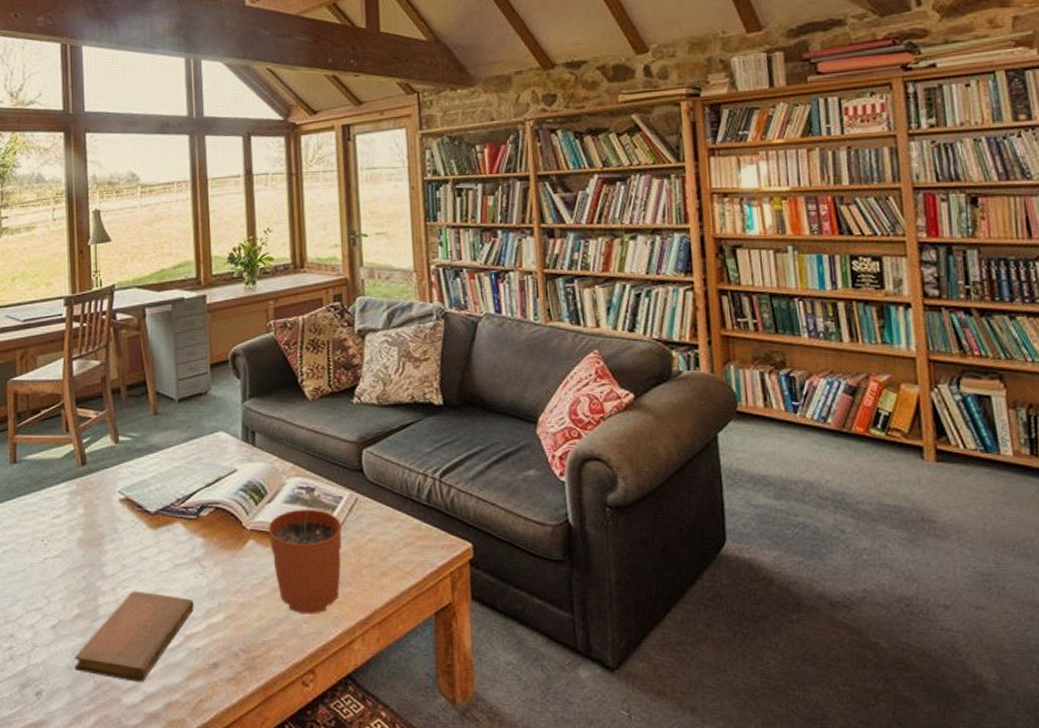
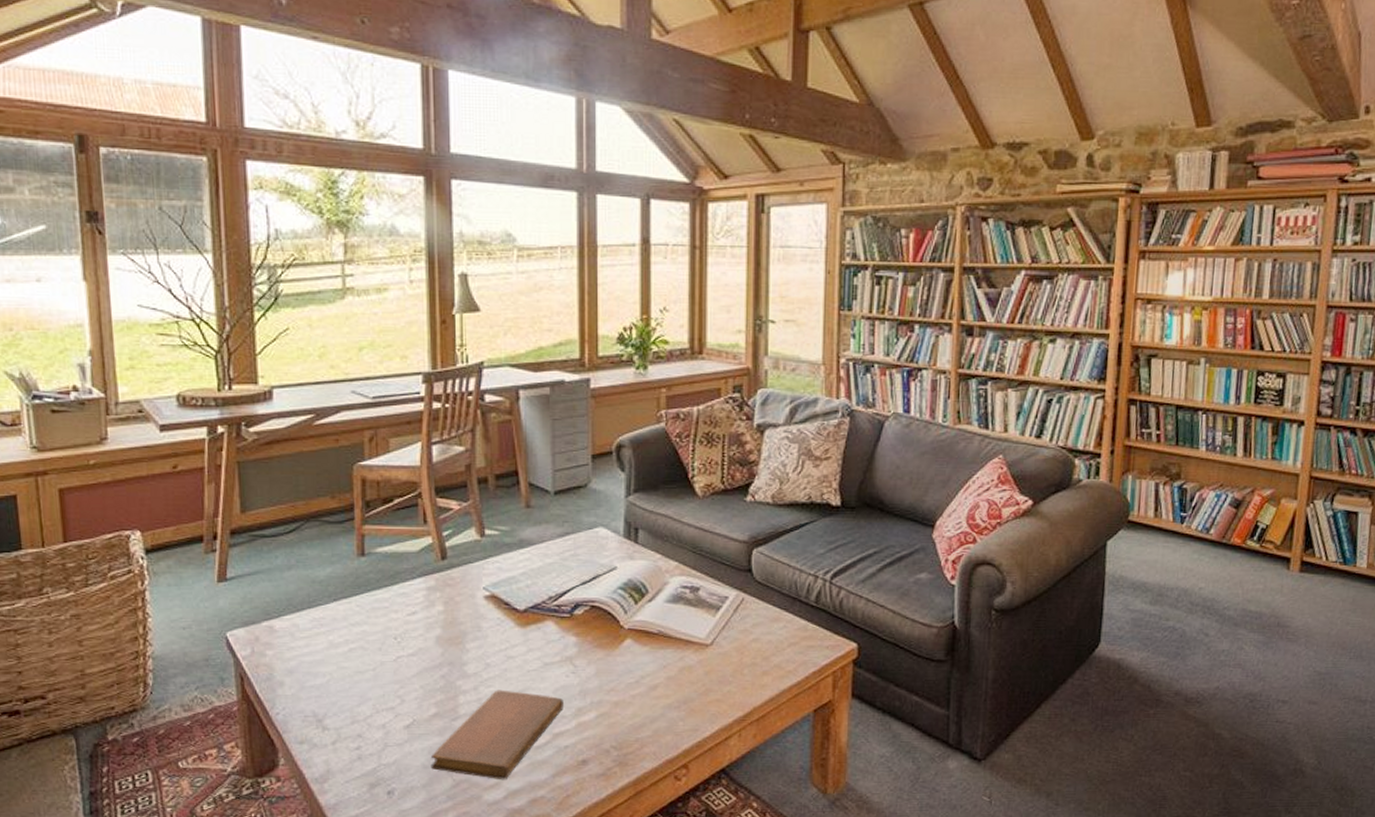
plant pot: present [268,494,343,614] -> none [647,594,726,712]

